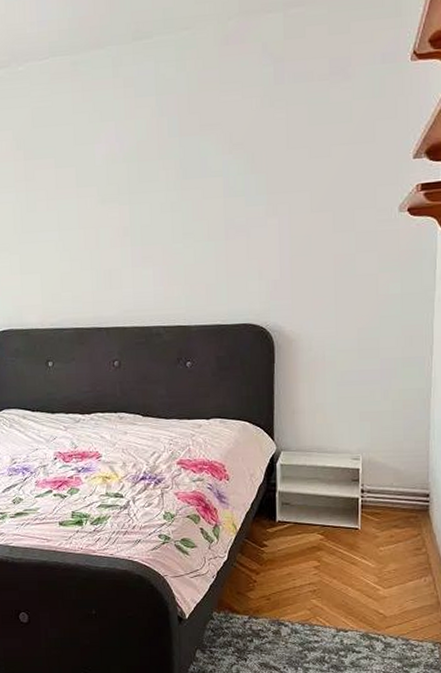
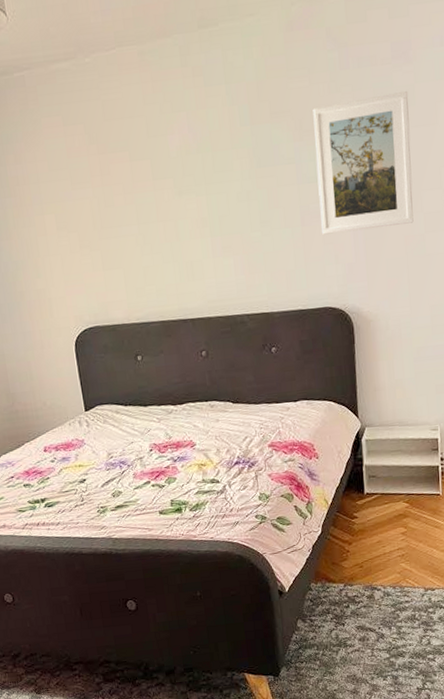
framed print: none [244,107,345,250] -> present [313,90,414,235]

